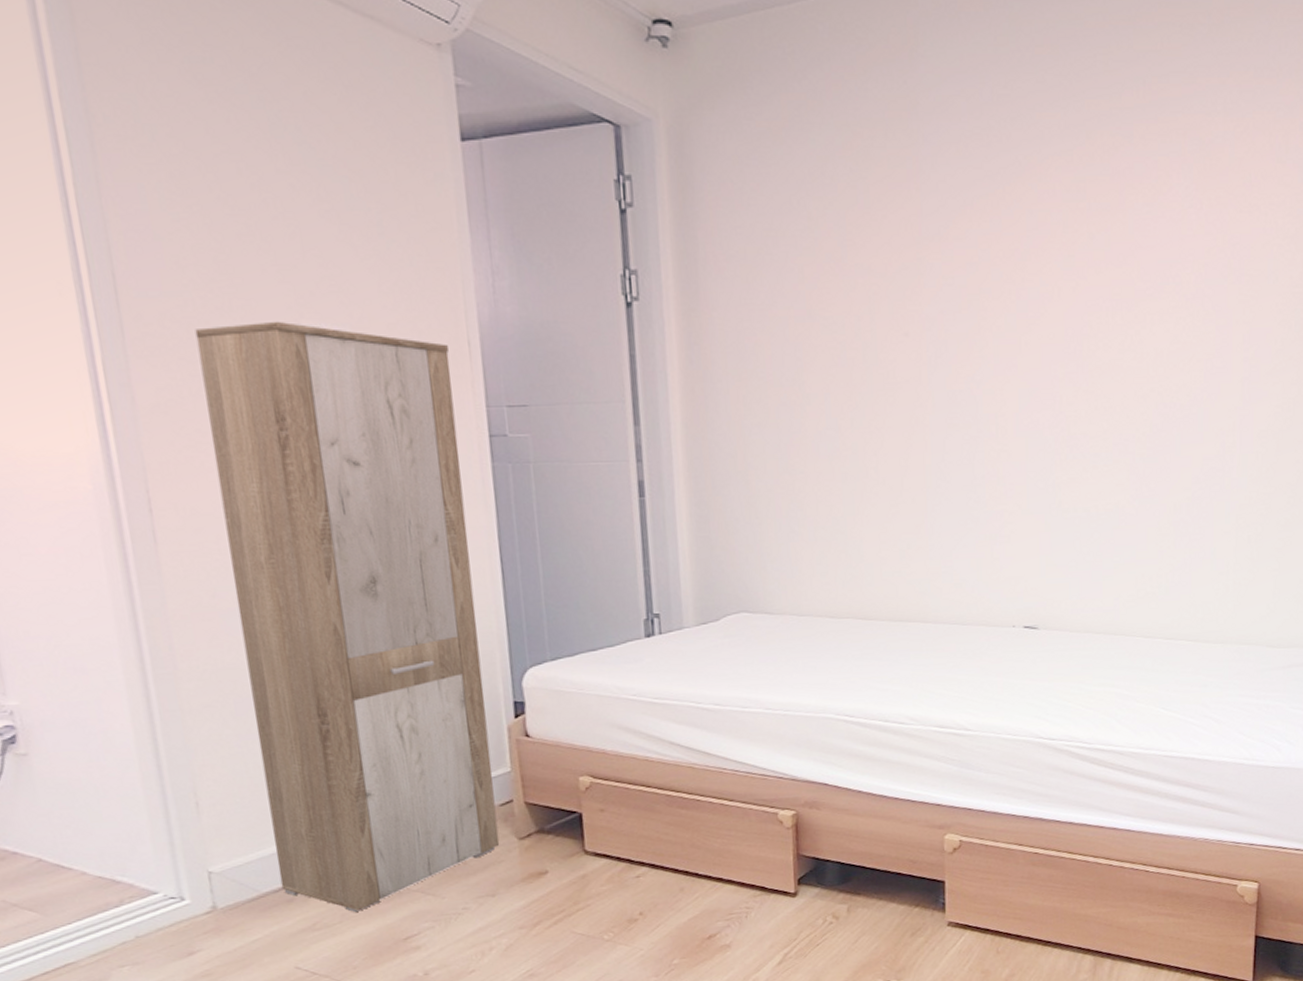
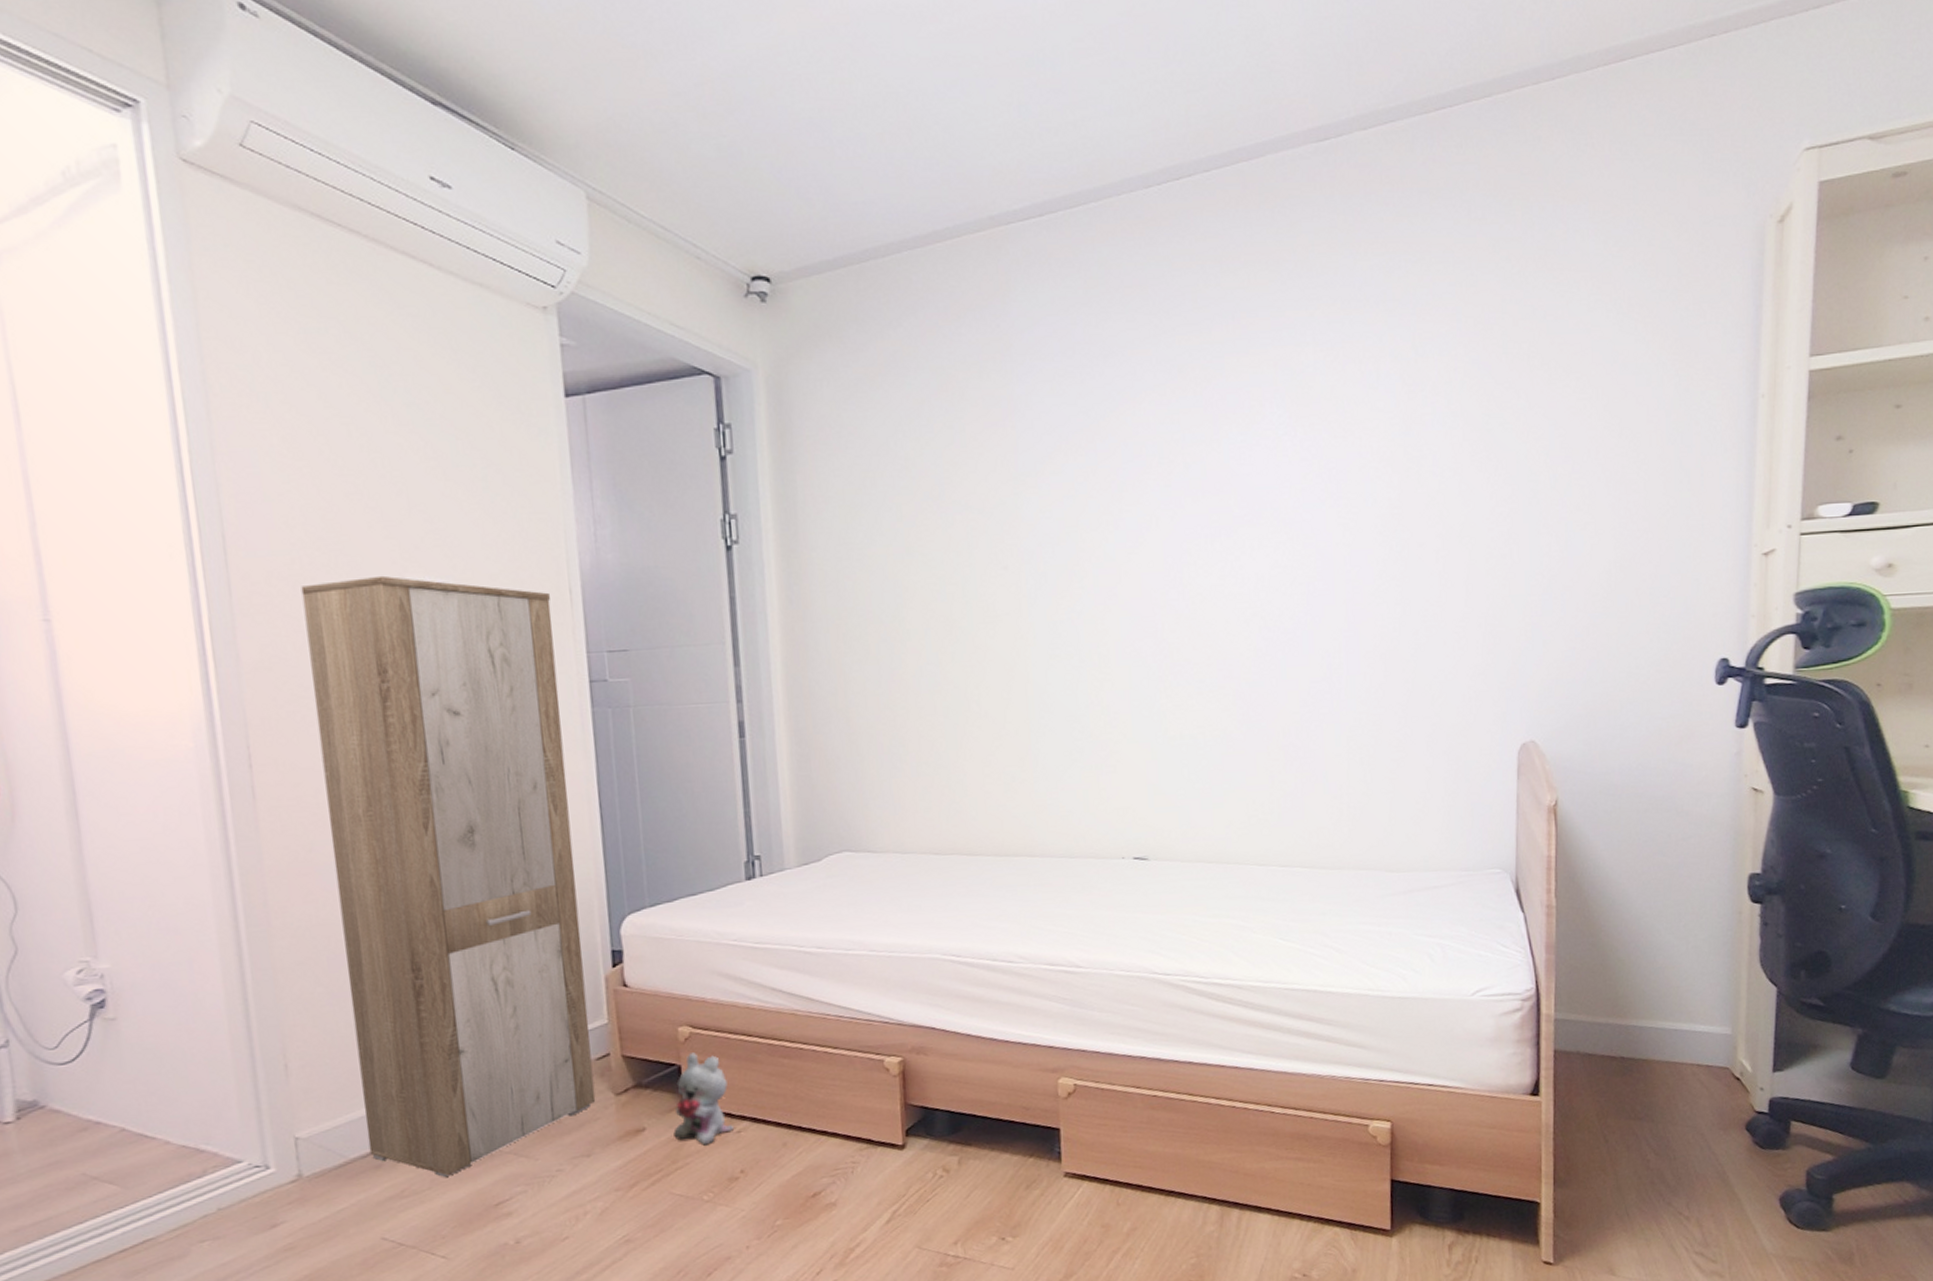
plush toy: none [575,801,634,889] -> present [673,1052,735,1146]

